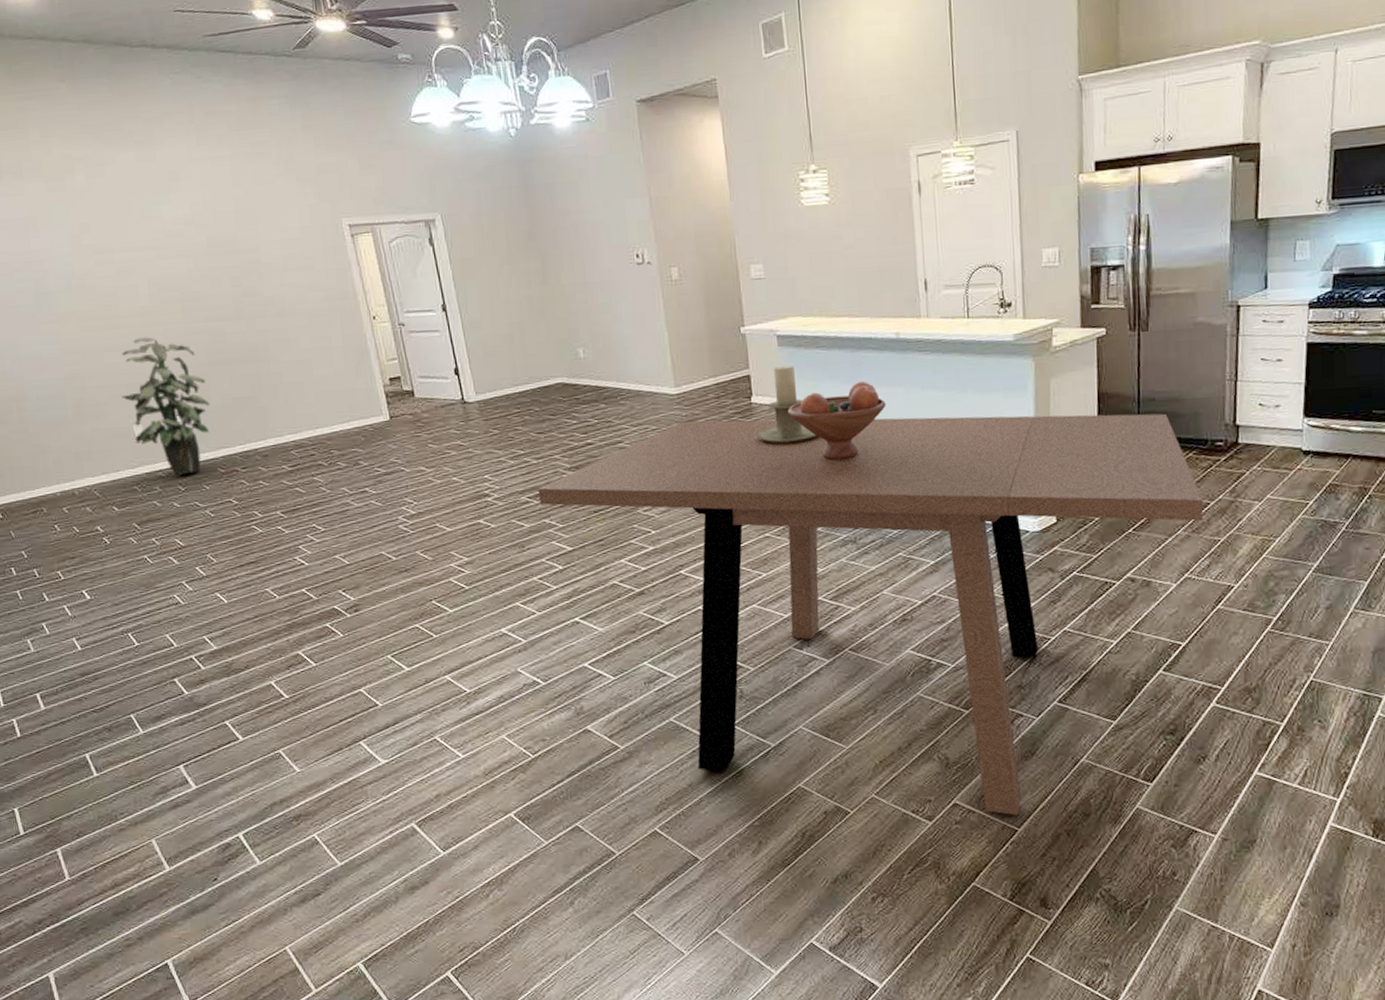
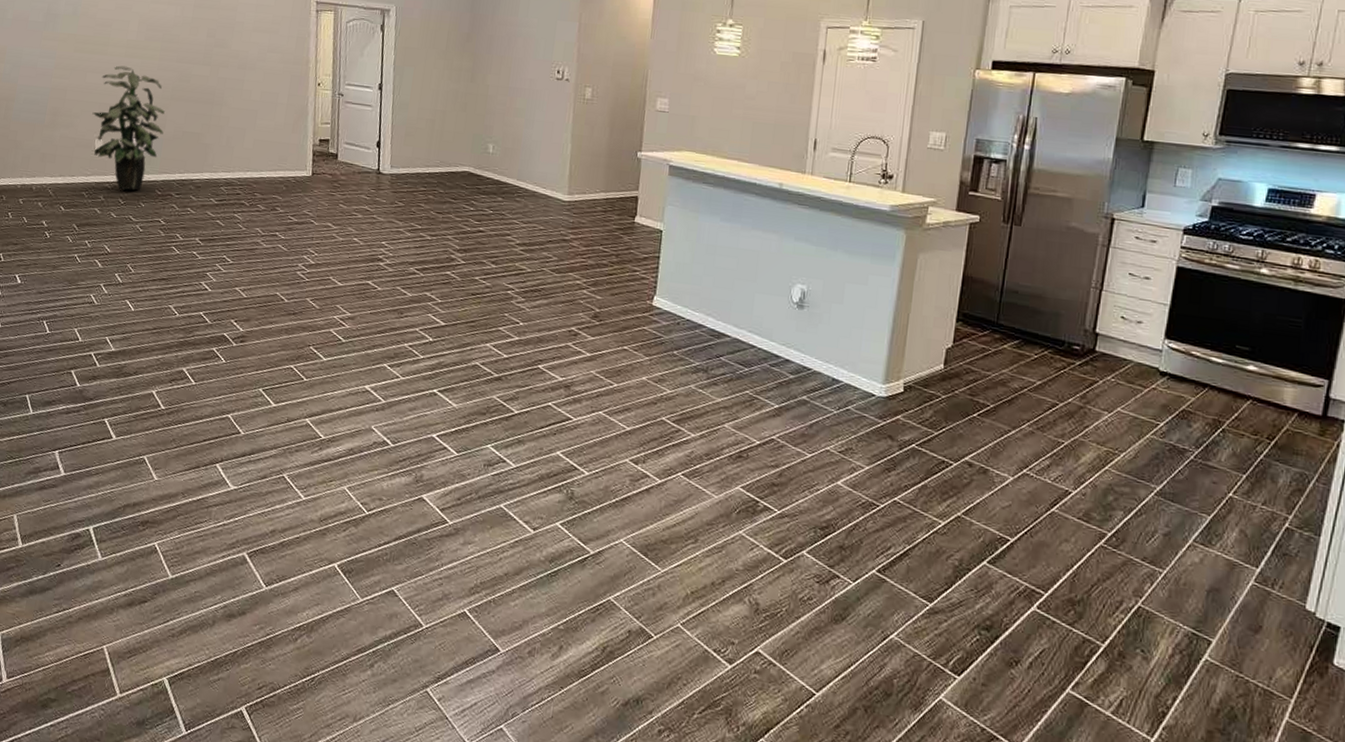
dining table: present [537,413,1204,816] -> none [425,227,1053,680]
candle holder: present [755,365,817,444] -> none [632,193,689,268]
fruit bowl: present [787,380,886,460] -> none [666,221,759,292]

